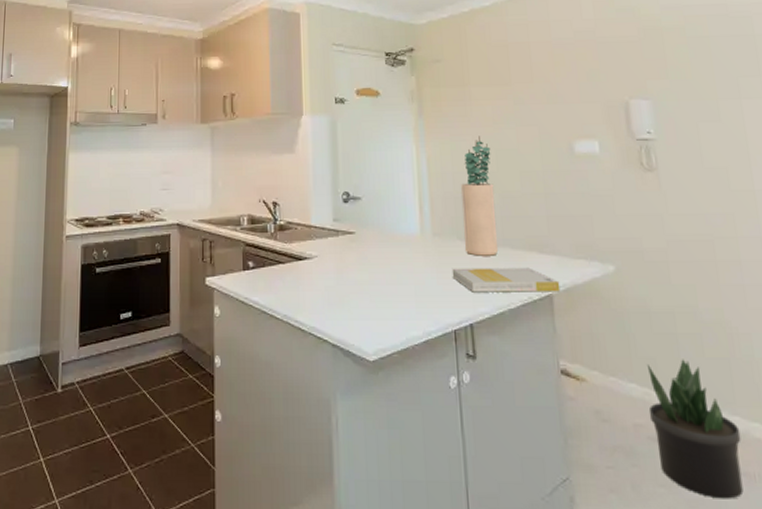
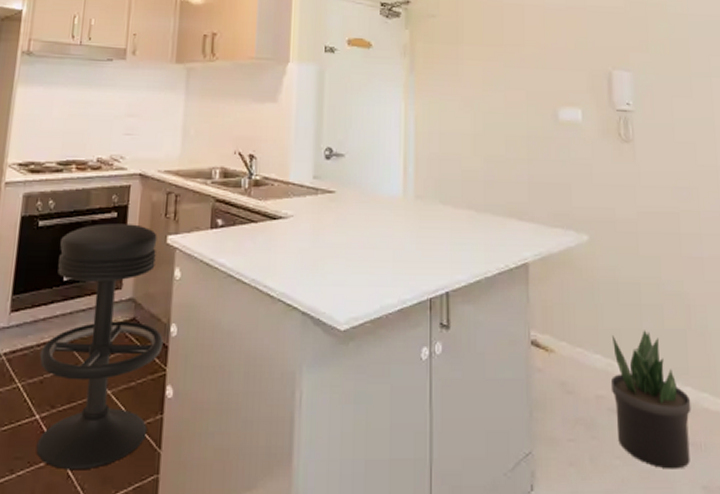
bar stool: none [105,268,210,483] -> present [36,223,164,470]
book: present [451,267,561,292] -> none [432,233,536,261]
vase: present [460,136,499,256] -> none [446,96,480,222]

